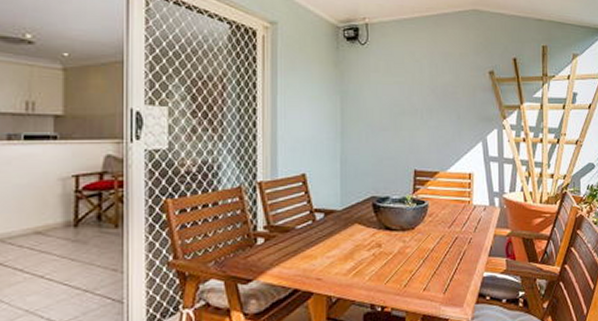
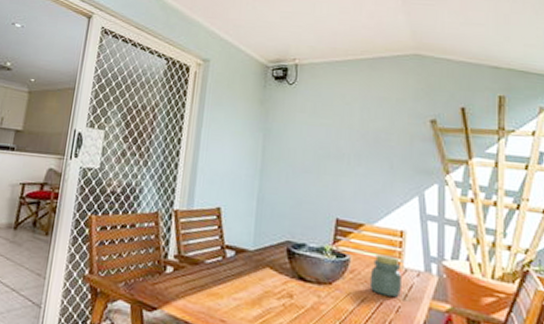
jar: none [446,196,473,231] -> present [369,254,403,297]

